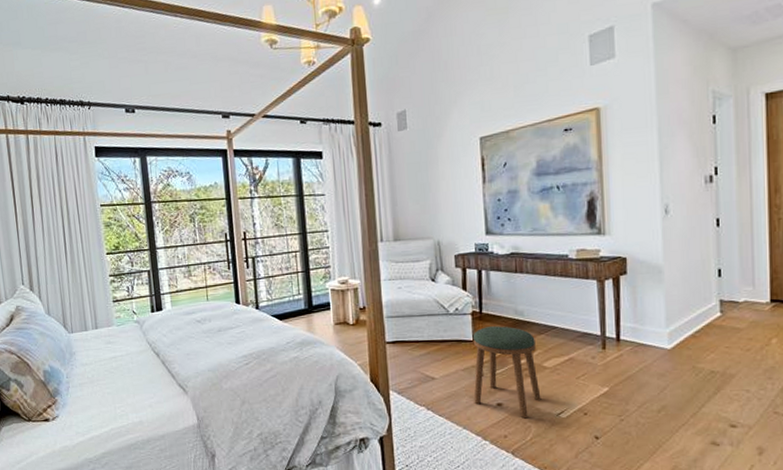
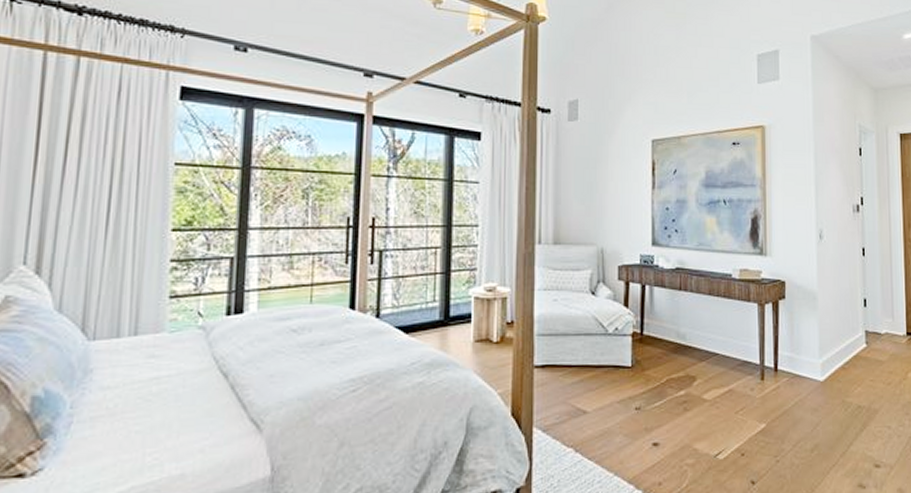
stool: present [472,326,541,419] -> none [628,350,699,461]

